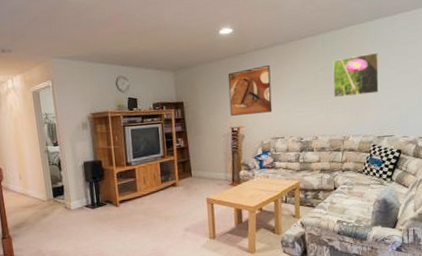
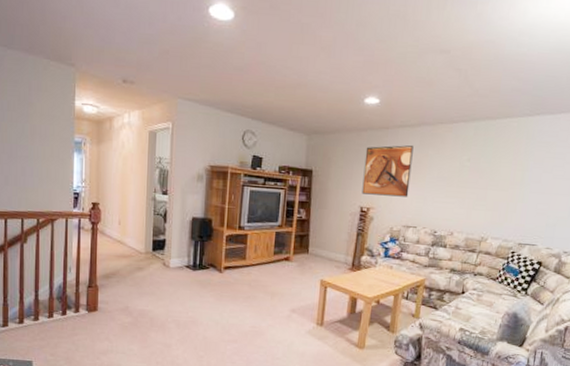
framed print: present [333,52,379,98] -> none [478,151,535,196]

